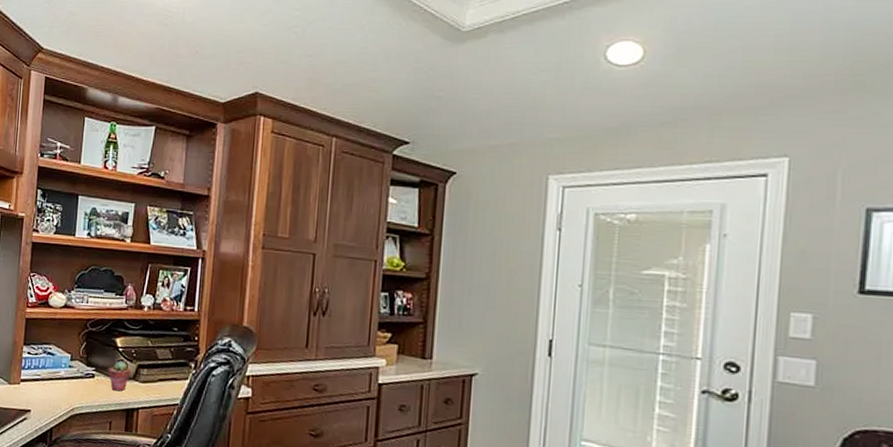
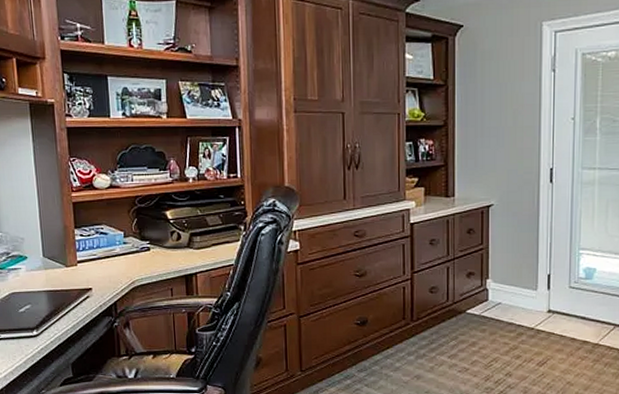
potted succulent: present [107,360,131,392] -> none [162,231,184,260]

